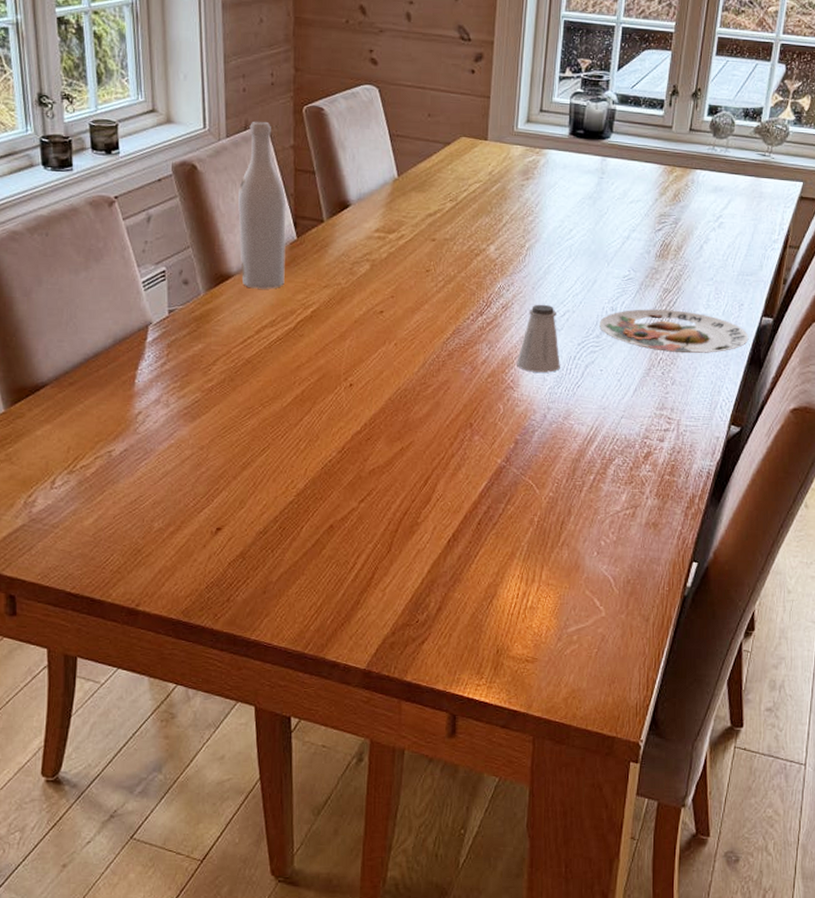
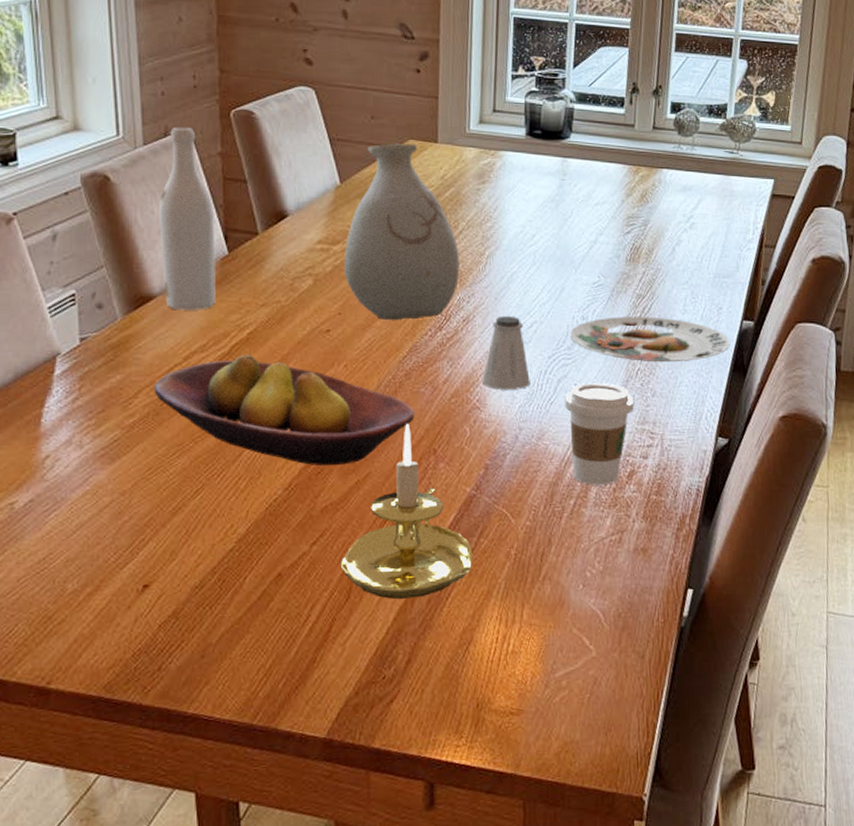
fruit bowl: none [230,330,455,433] -> present [154,354,415,465]
candle holder: none [383,399,501,555] -> present [340,424,473,600]
vase: none [398,140,502,305] -> present [344,143,460,321]
coffee cup: none [591,370,655,464] -> present [565,383,635,485]

